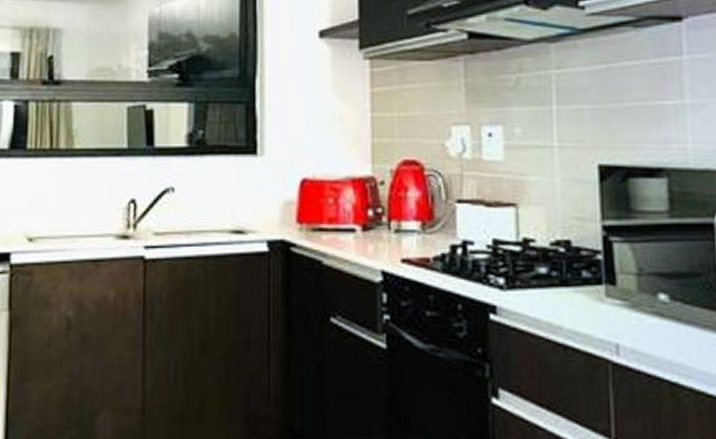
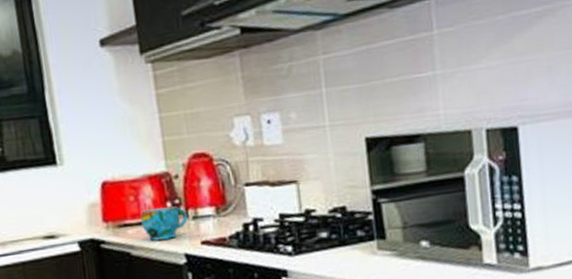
cup: none [337,214,389,251] -> present [140,206,188,241]

